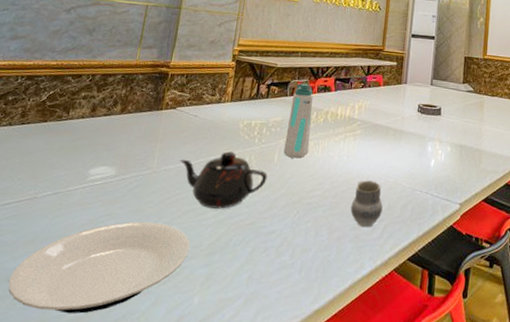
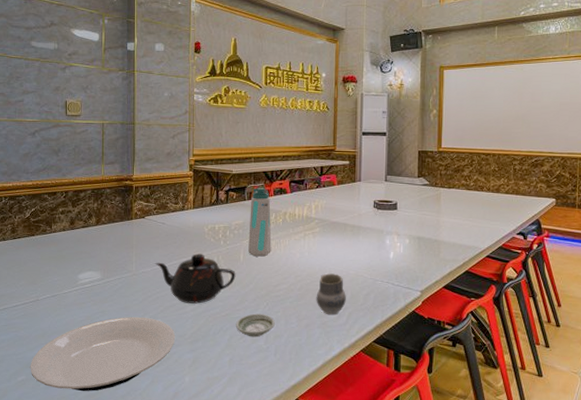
saucer: none [259,222,304,251] -> present [235,313,275,338]

